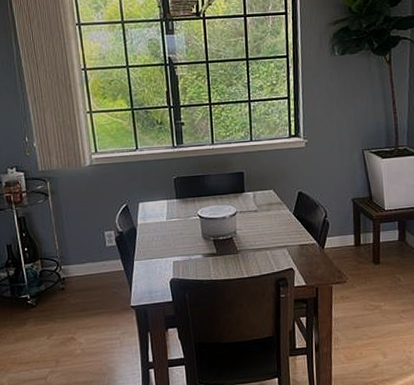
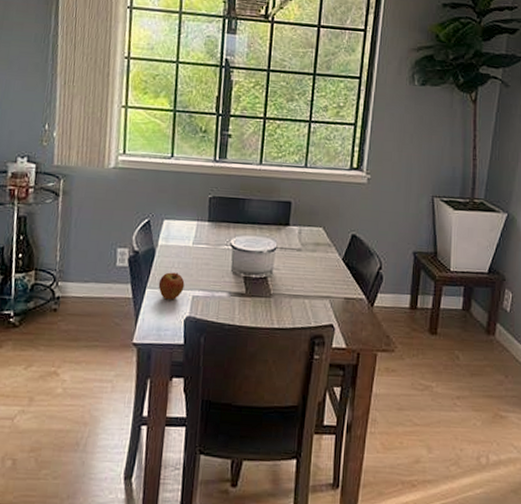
apple: none [143,244,165,268] -> present [158,272,185,300]

